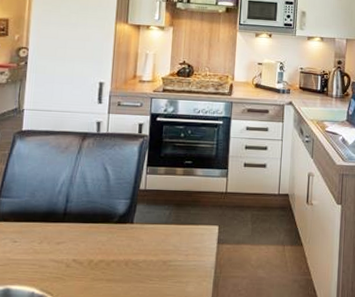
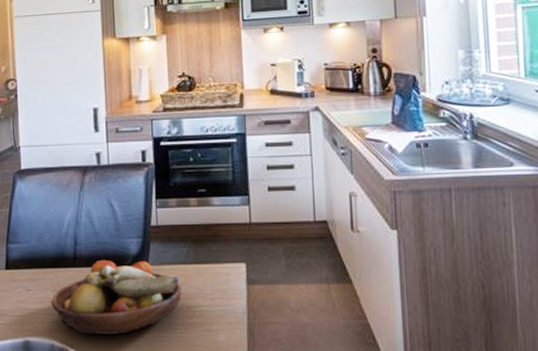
fruit bowl: none [36,217,160,284] -> present [51,259,182,335]

